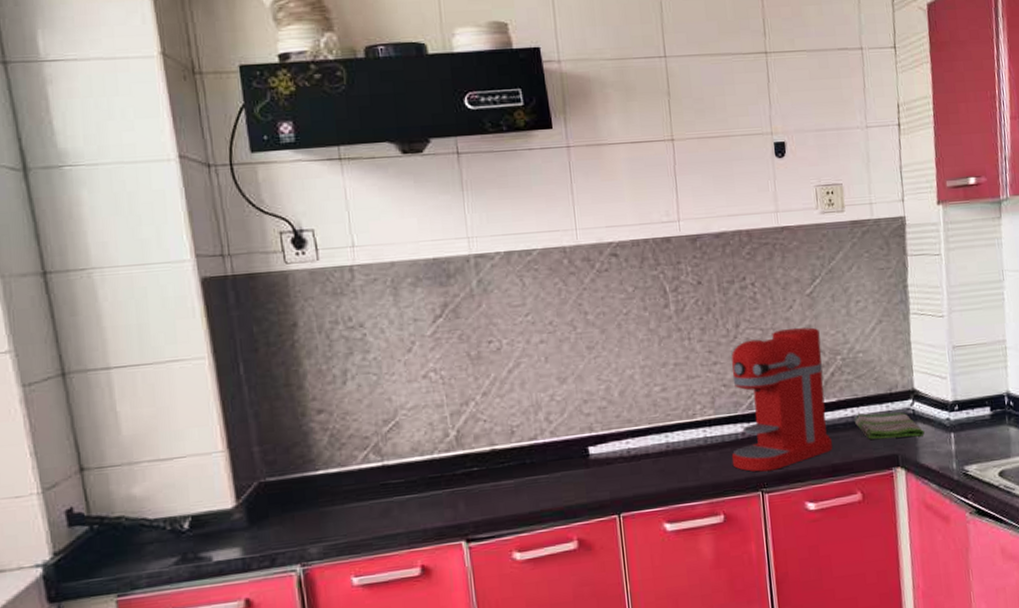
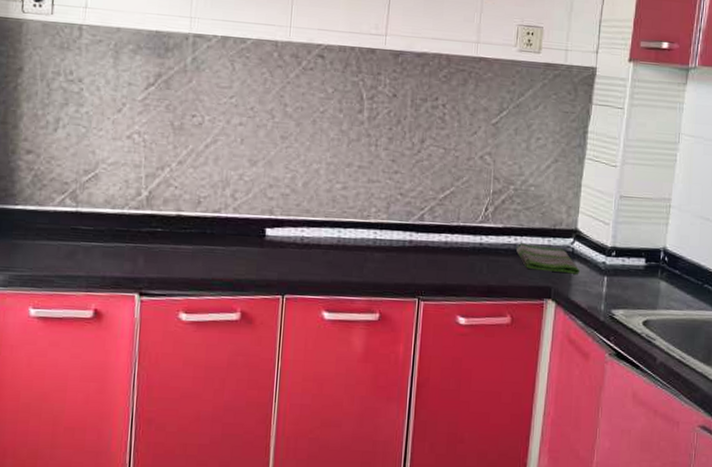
coffee maker: present [731,327,832,472] -> none [395,152,498,281]

